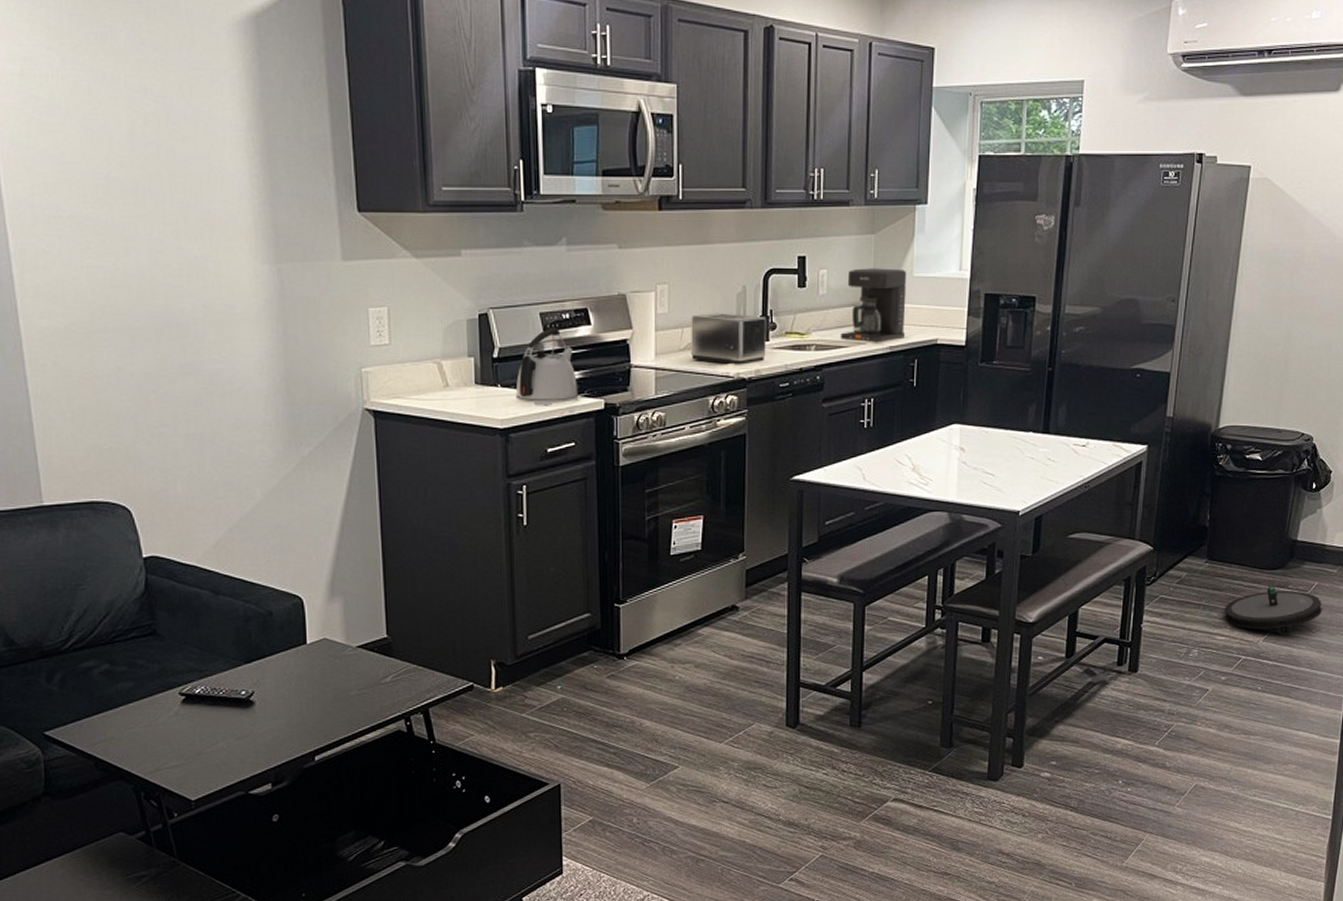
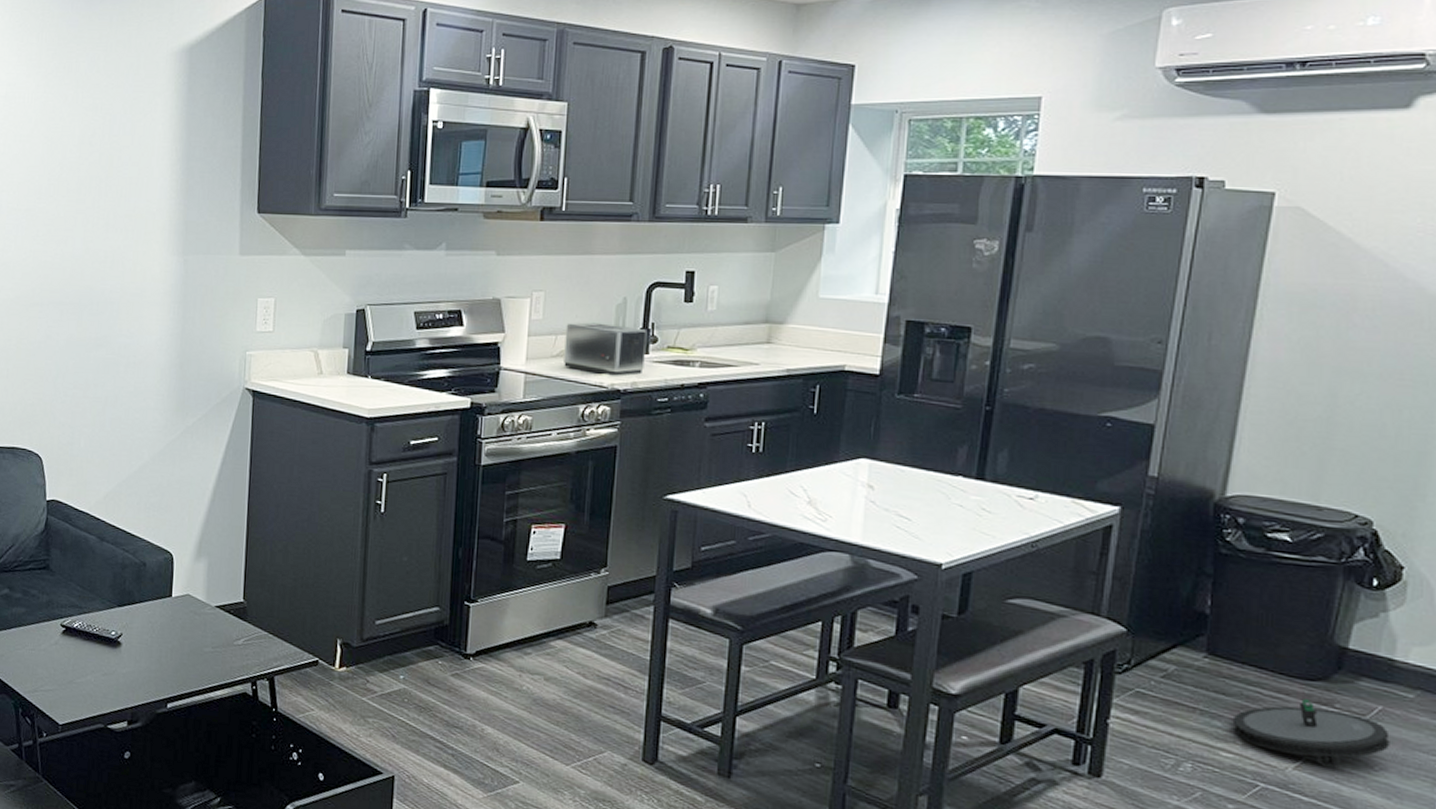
kettle: present [515,328,579,406] -> none [384,326,446,400]
coffee maker: present [840,268,907,343] -> none [729,286,812,365]

